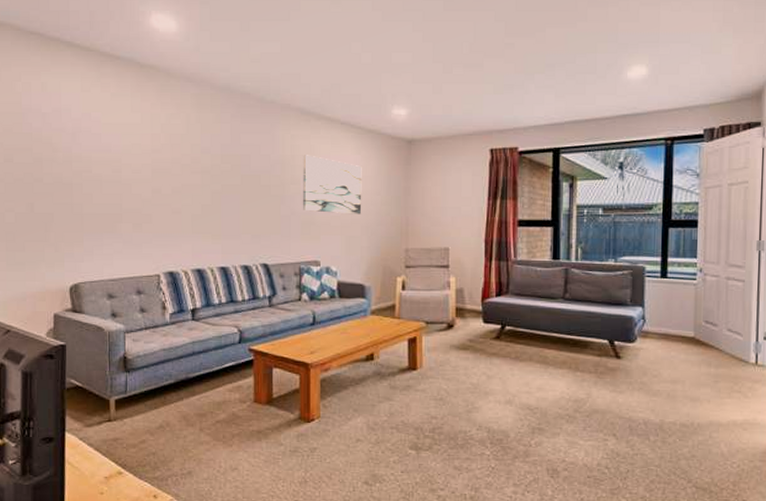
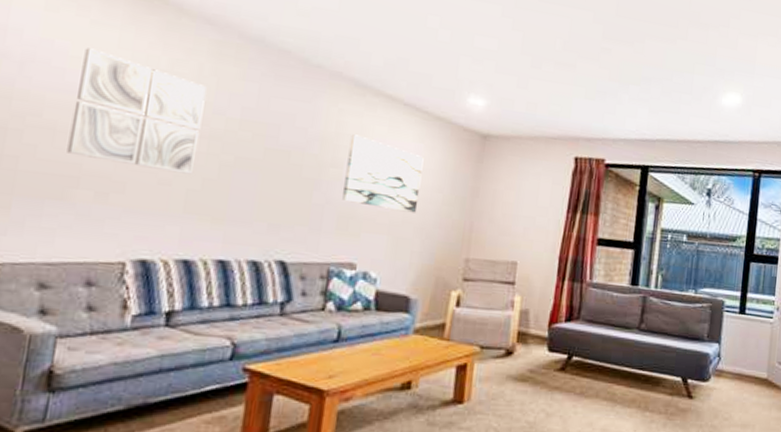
wall art: none [110,115,195,203] -> present [67,48,207,175]

